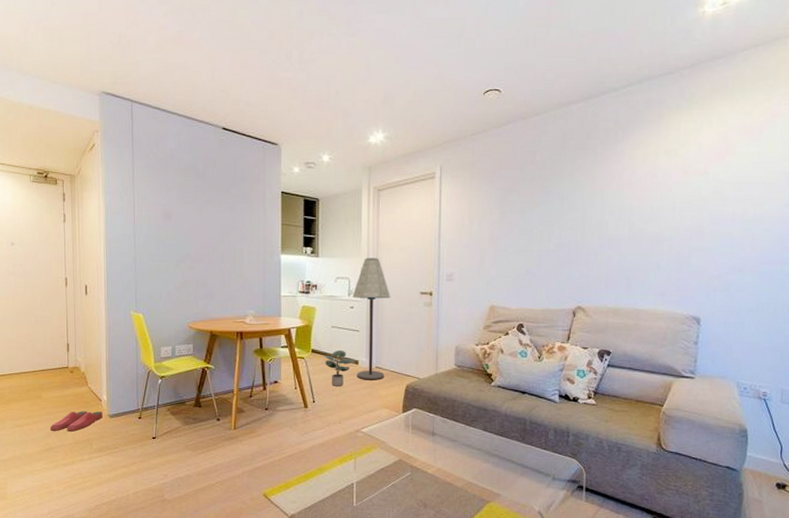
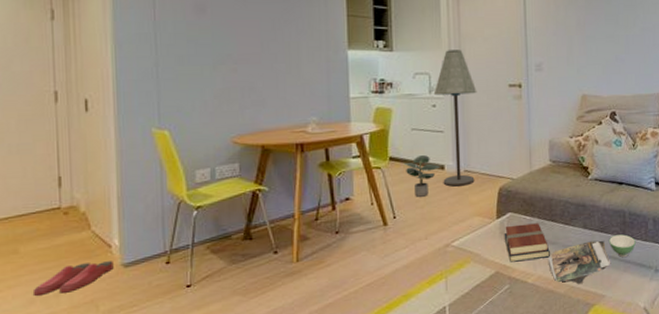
books: none [408,420,451,453] -> present [504,223,551,262]
magazine: none [447,443,509,481] -> present [548,240,611,285]
bowl: none [507,440,535,463] -> present [608,234,636,258]

